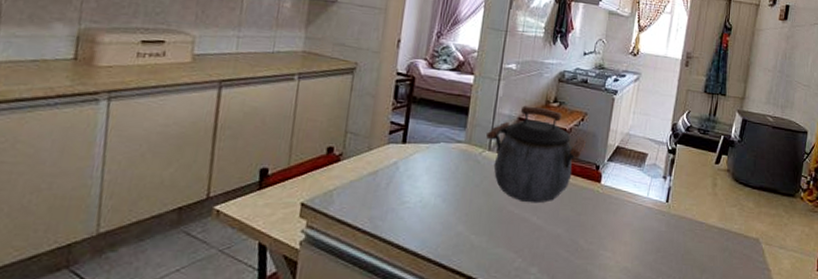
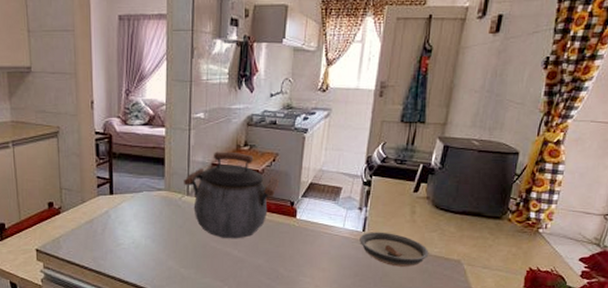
saucer: none [663,203,730,244] -> present [360,232,429,267]

